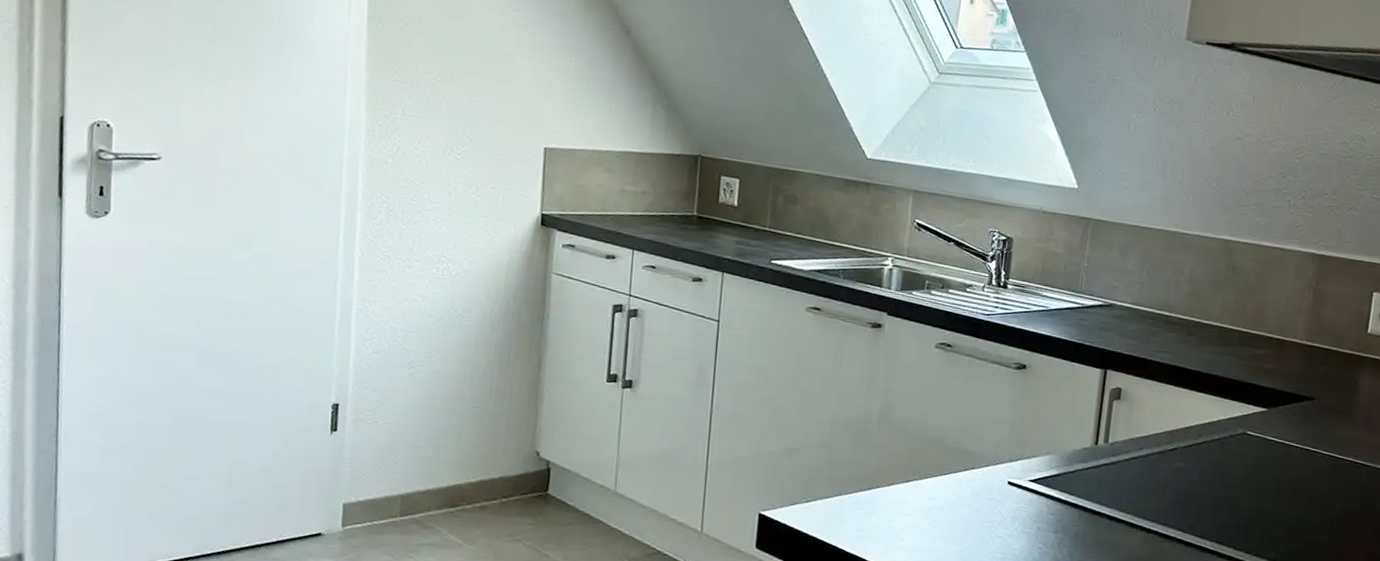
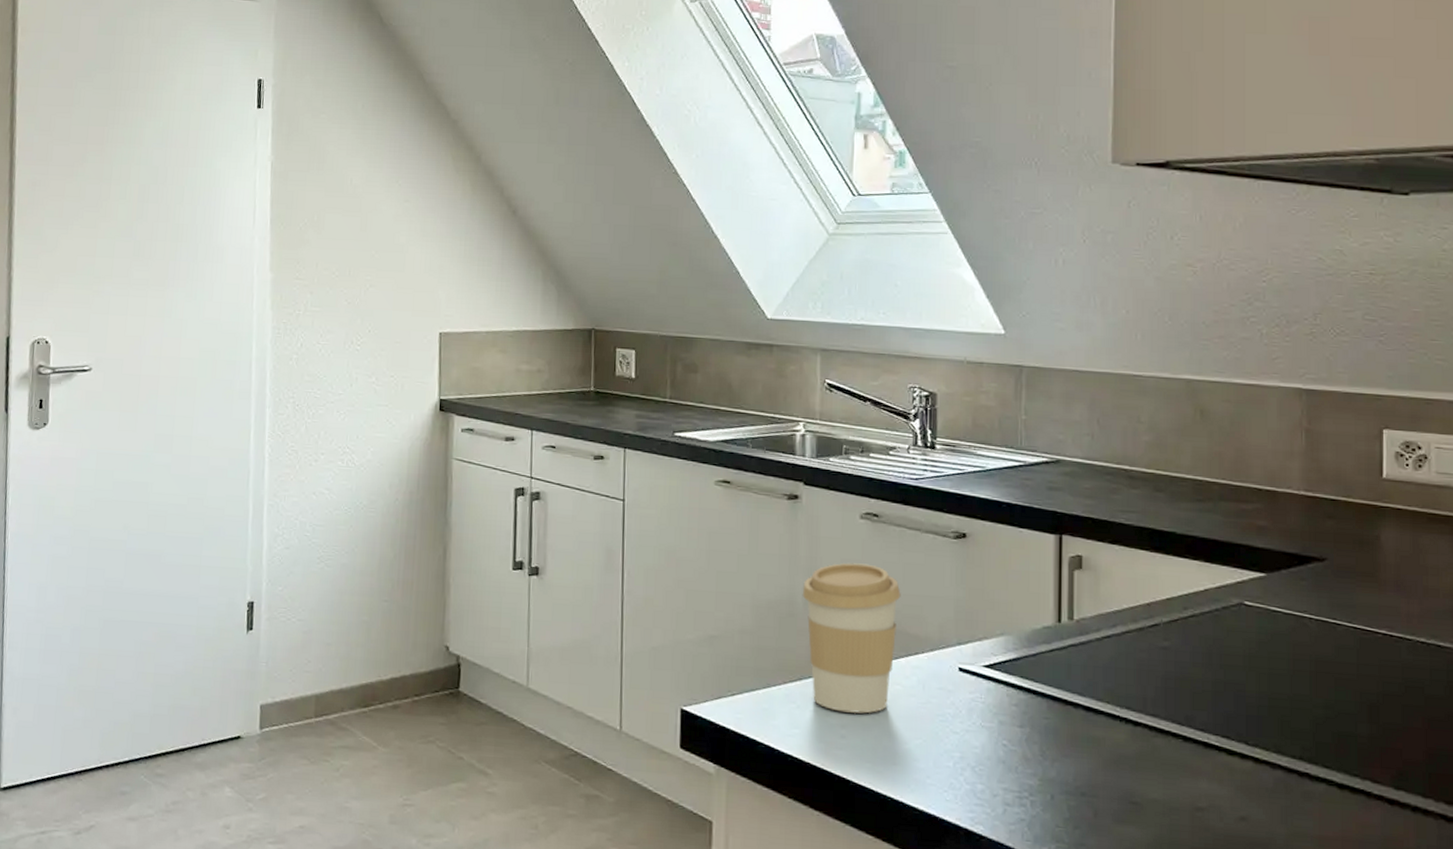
coffee cup: none [877,386,965,520] -> present [802,562,901,714]

